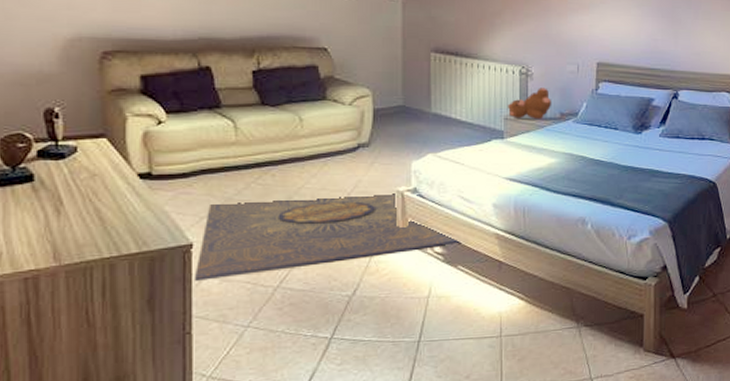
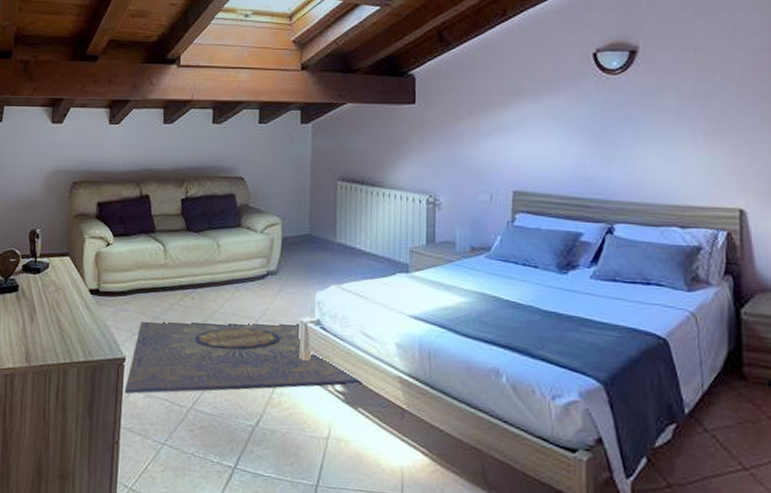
teddy bear: present [508,87,552,120] -> none [414,218,462,254]

